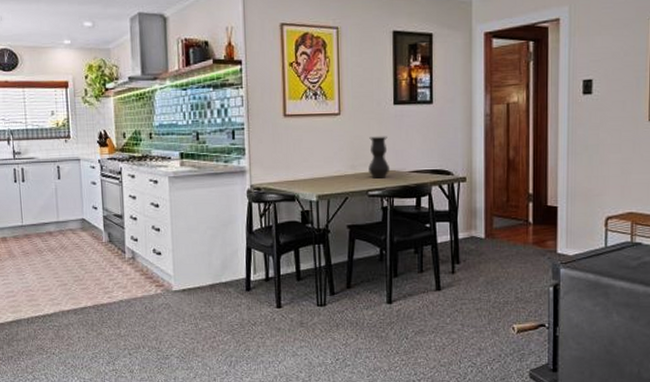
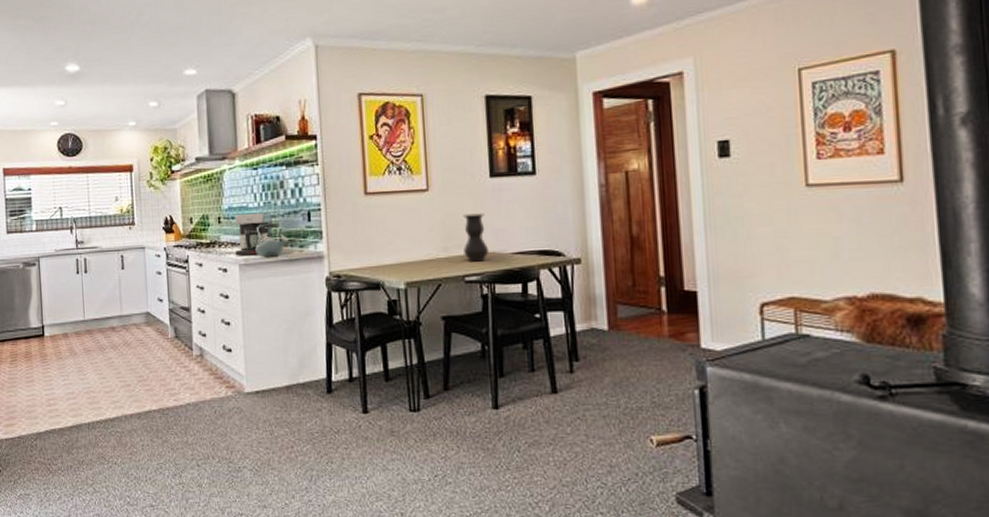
coffee maker: none [165,129,201,169] -> present [235,212,274,256]
kettle: none [184,139,214,171] -> present [255,222,289,258]

